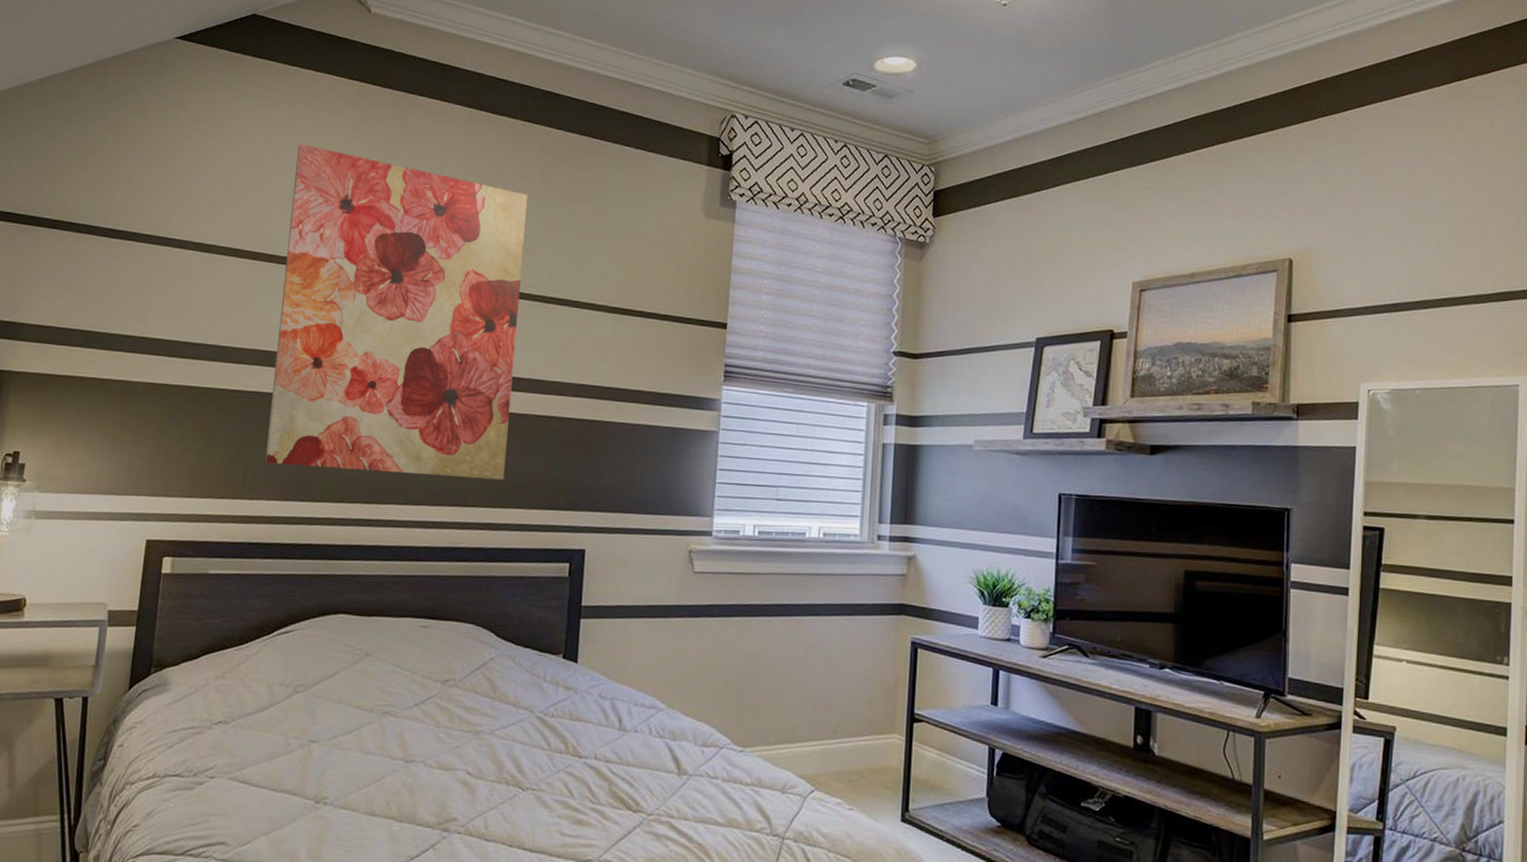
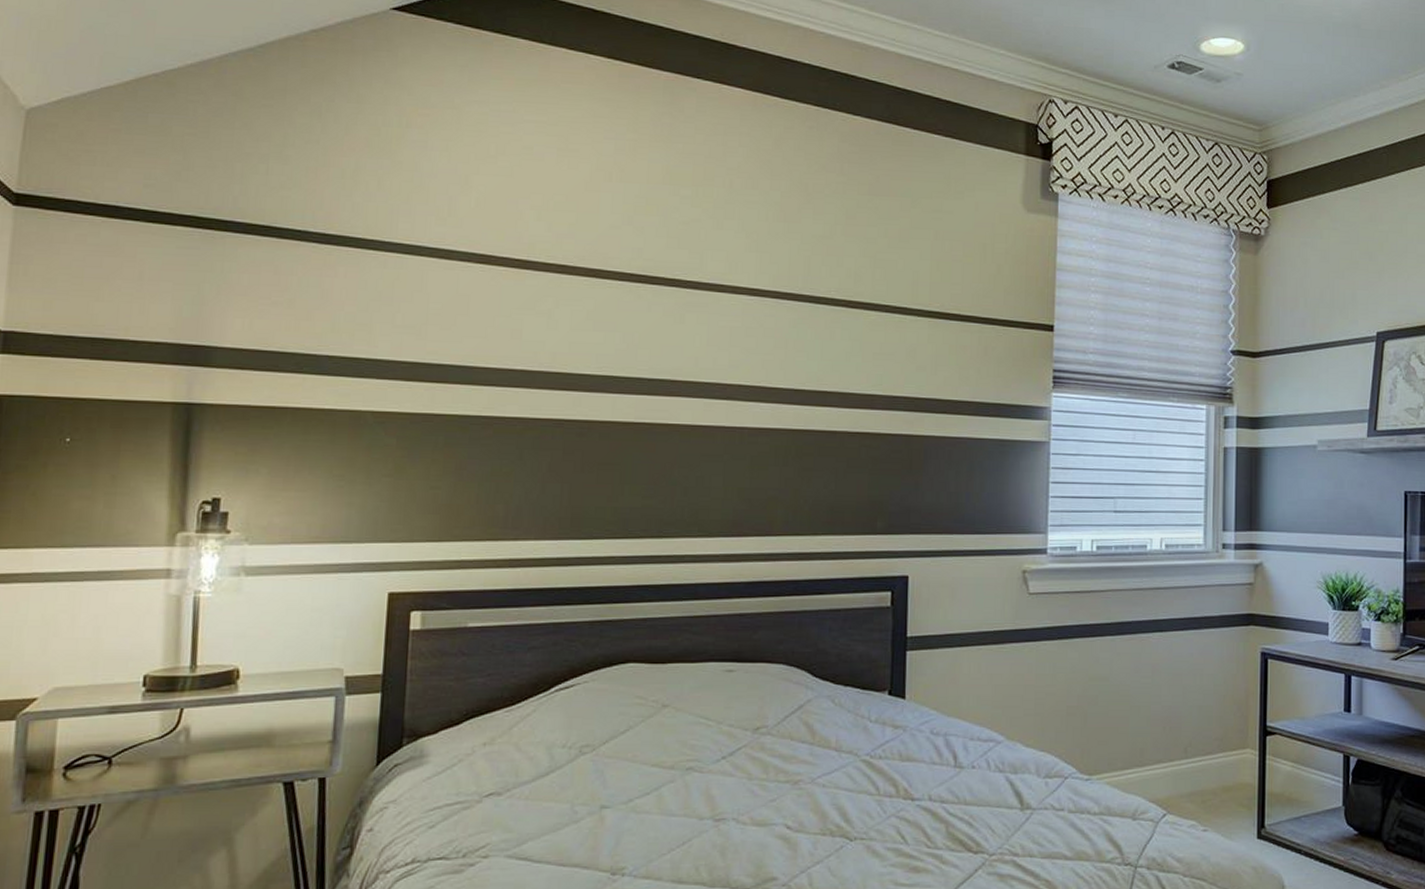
wall art: present [265,144,528,480] -> none [530,133,826,505]

